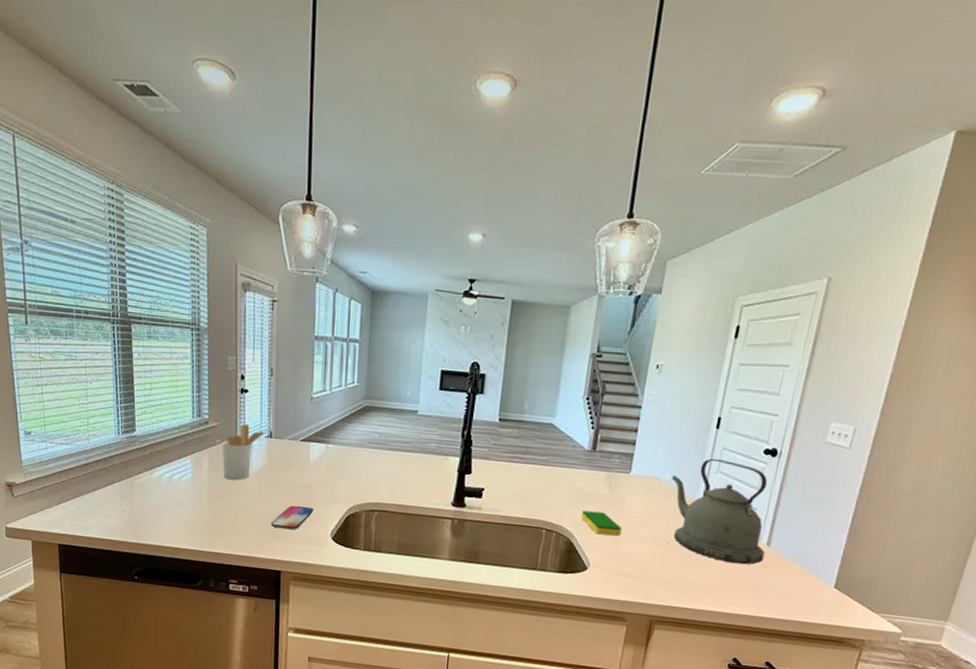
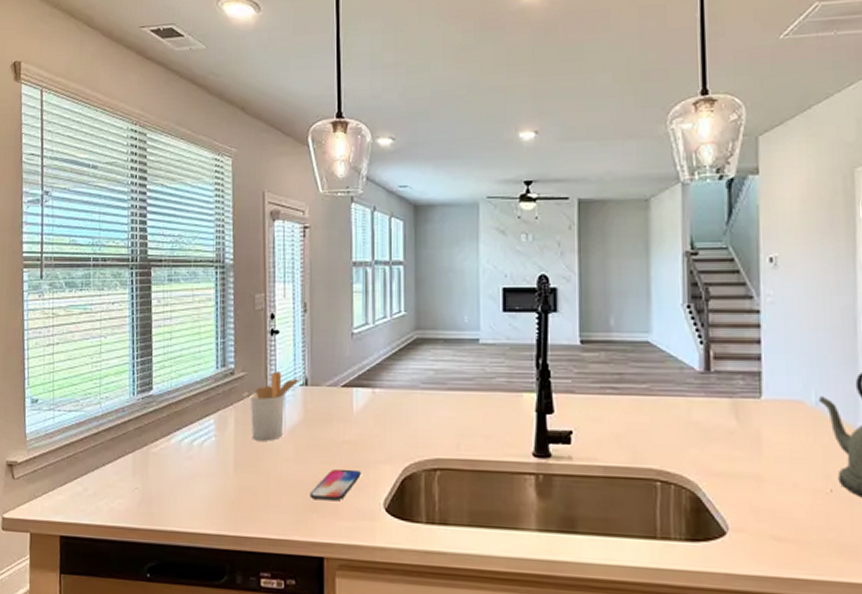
dish sponge: present [580,510,622,537] -> none [704,452,764,485]

